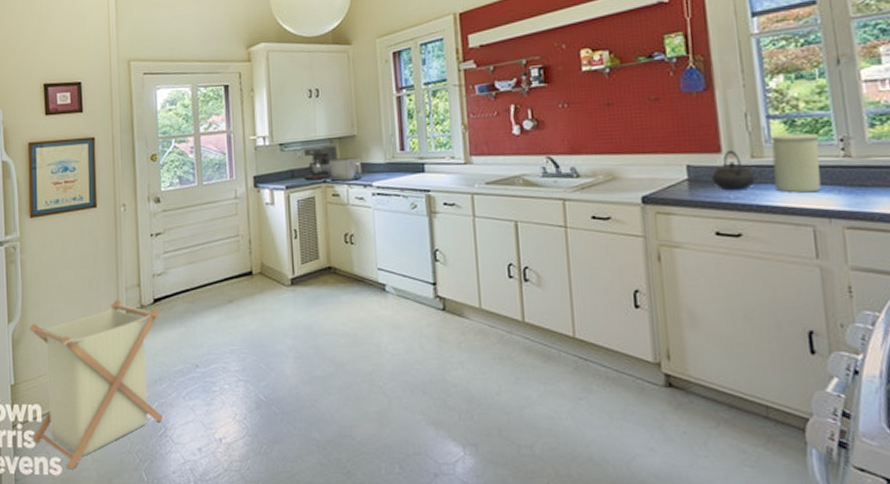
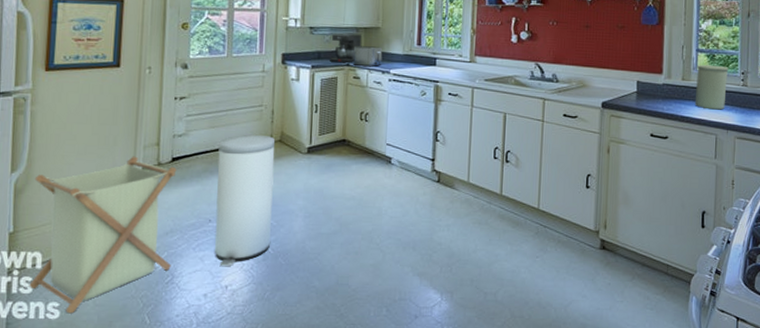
pedal bin: none [198,267,263,416] -> present [214,134,276,266]
kettle: present [712,151,756,190] -> none [653,73,683,103]

